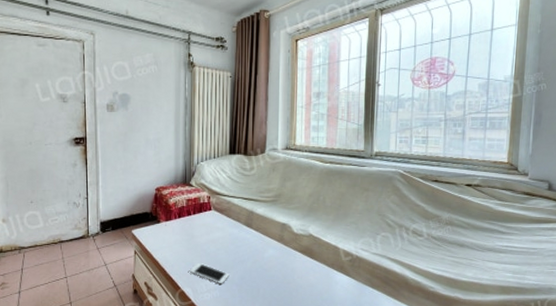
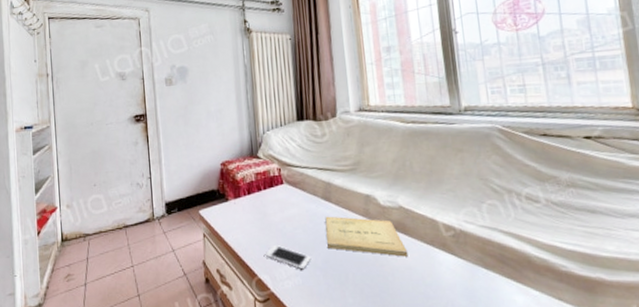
book: none [245,240,312,276] -> present [325,216,408,257]

